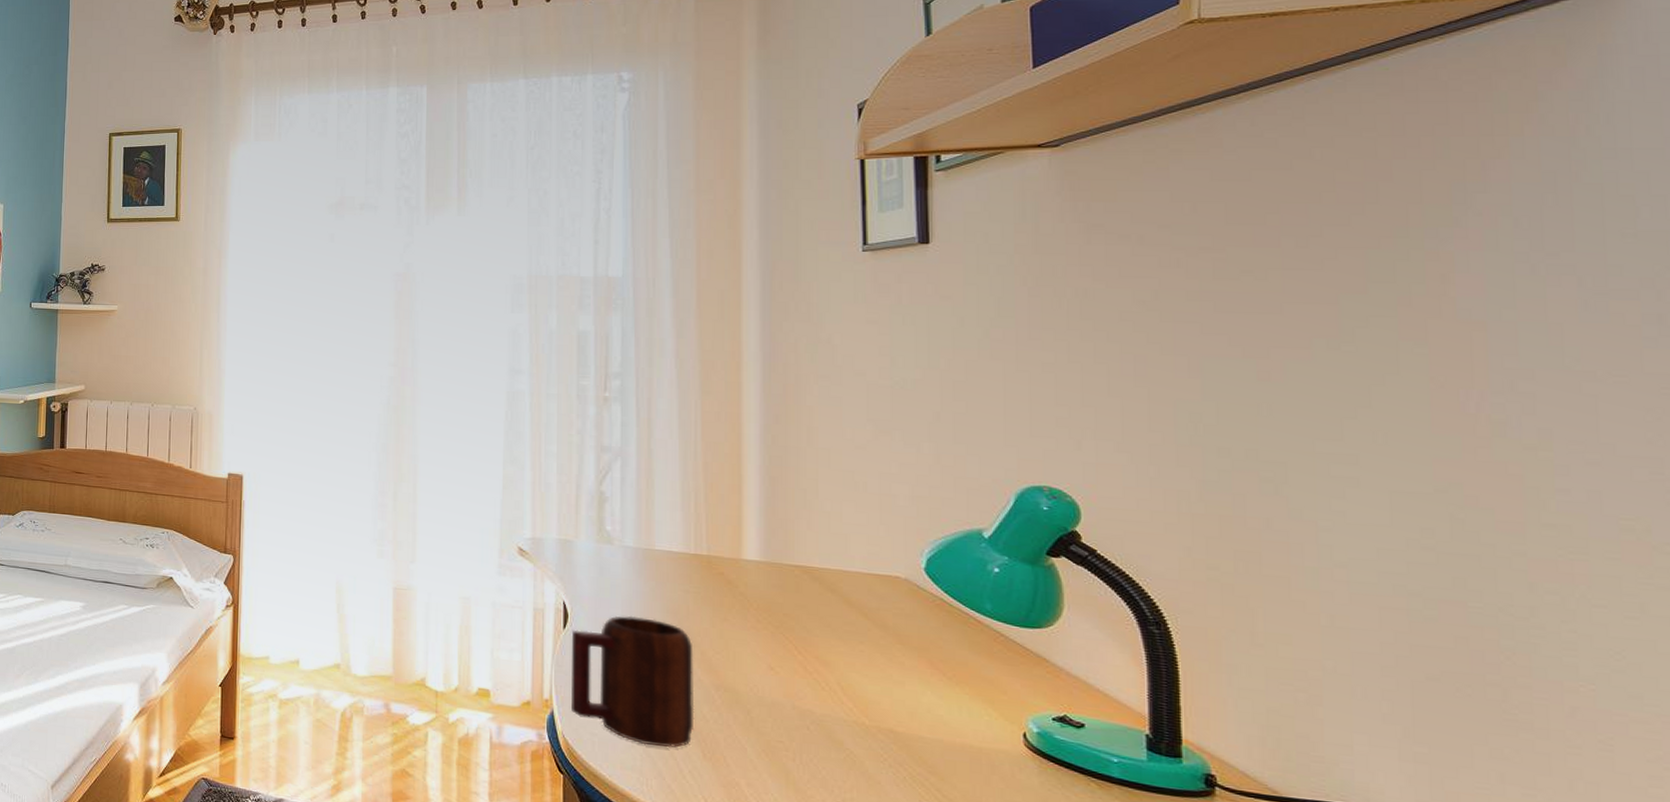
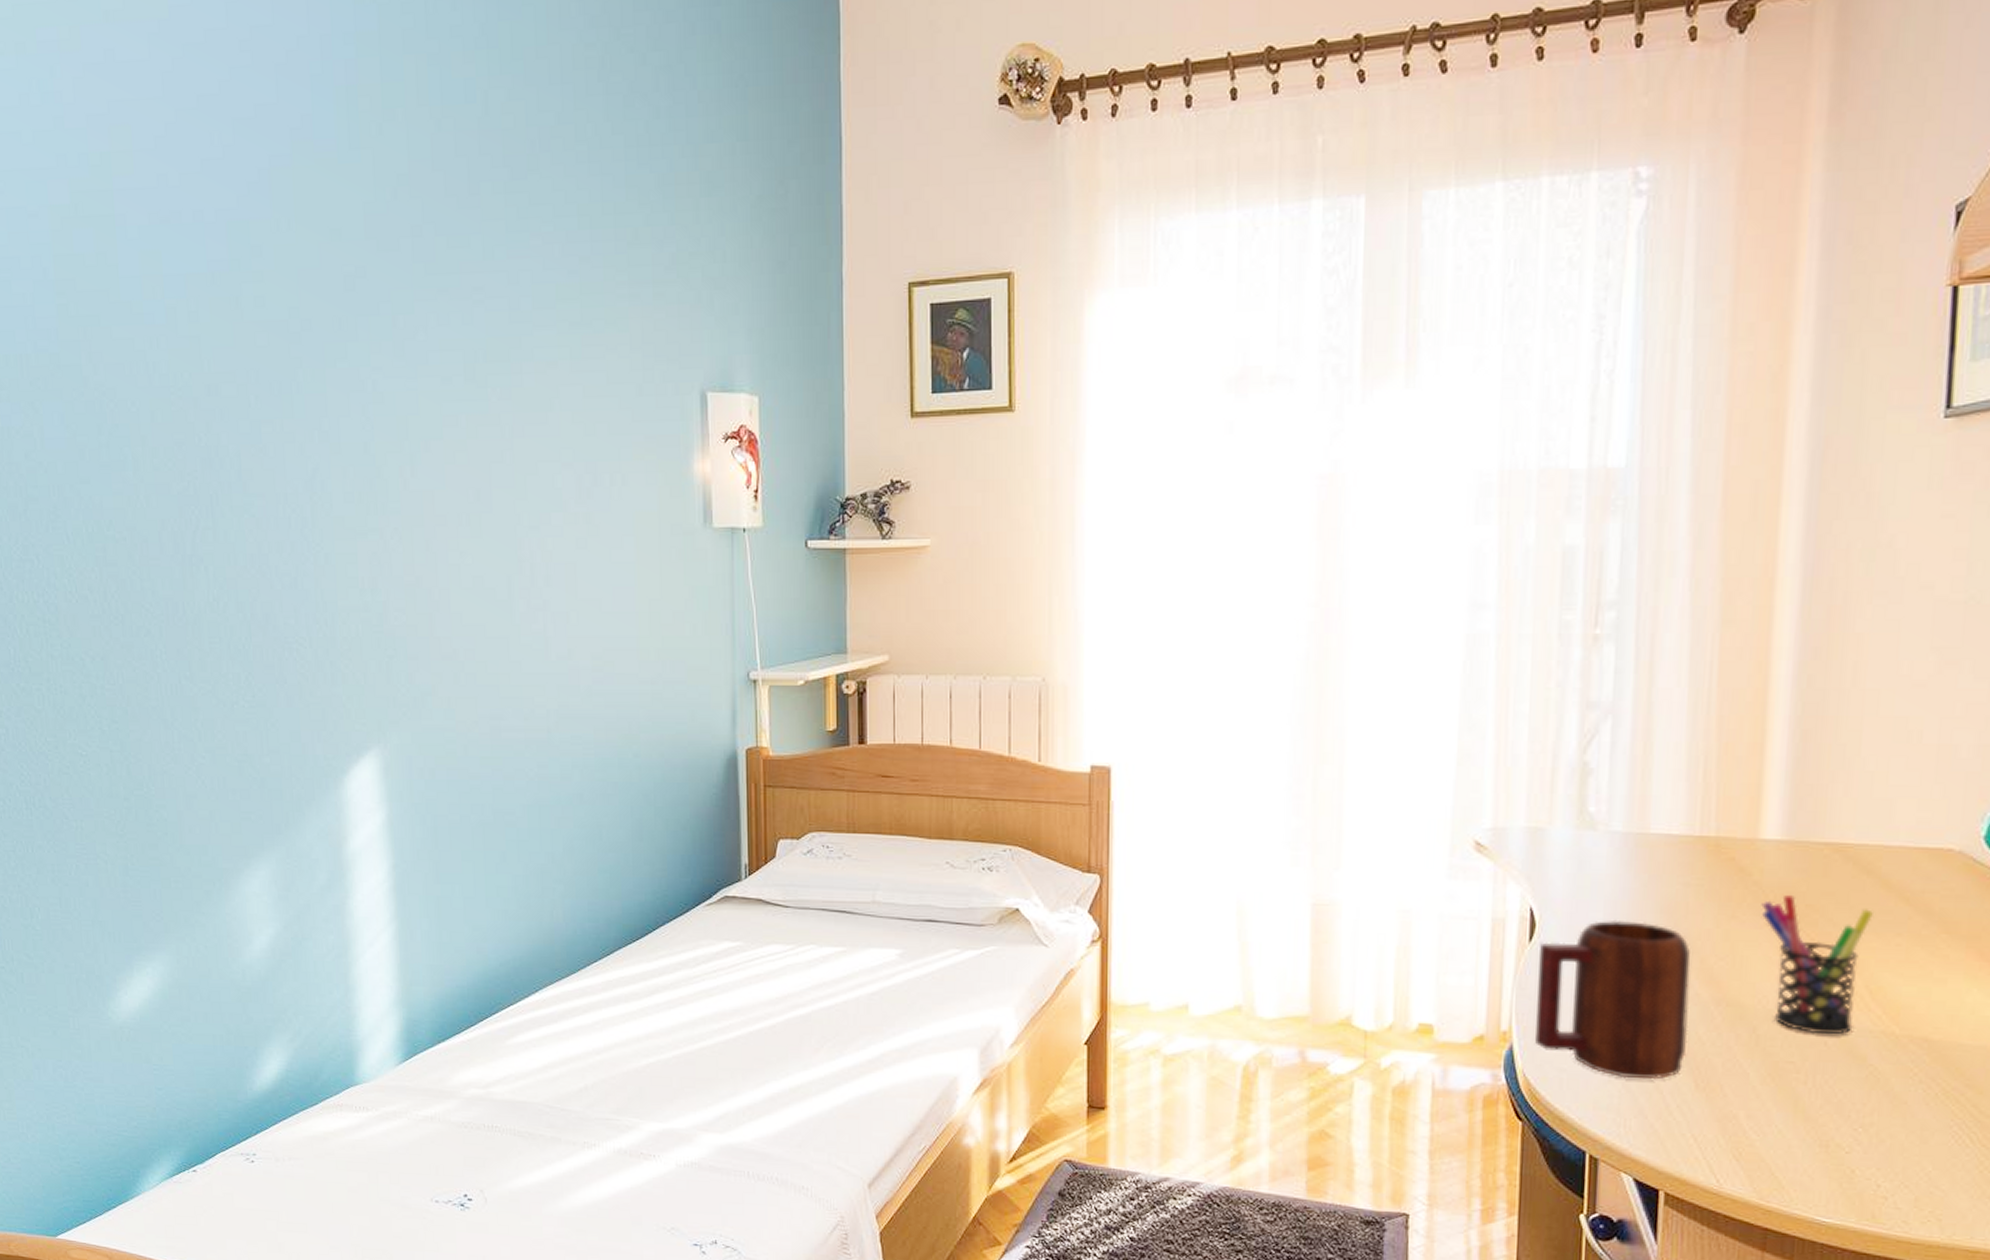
pen holder: none [747,604,839,721] -> present [1761,894,1873,1035]

